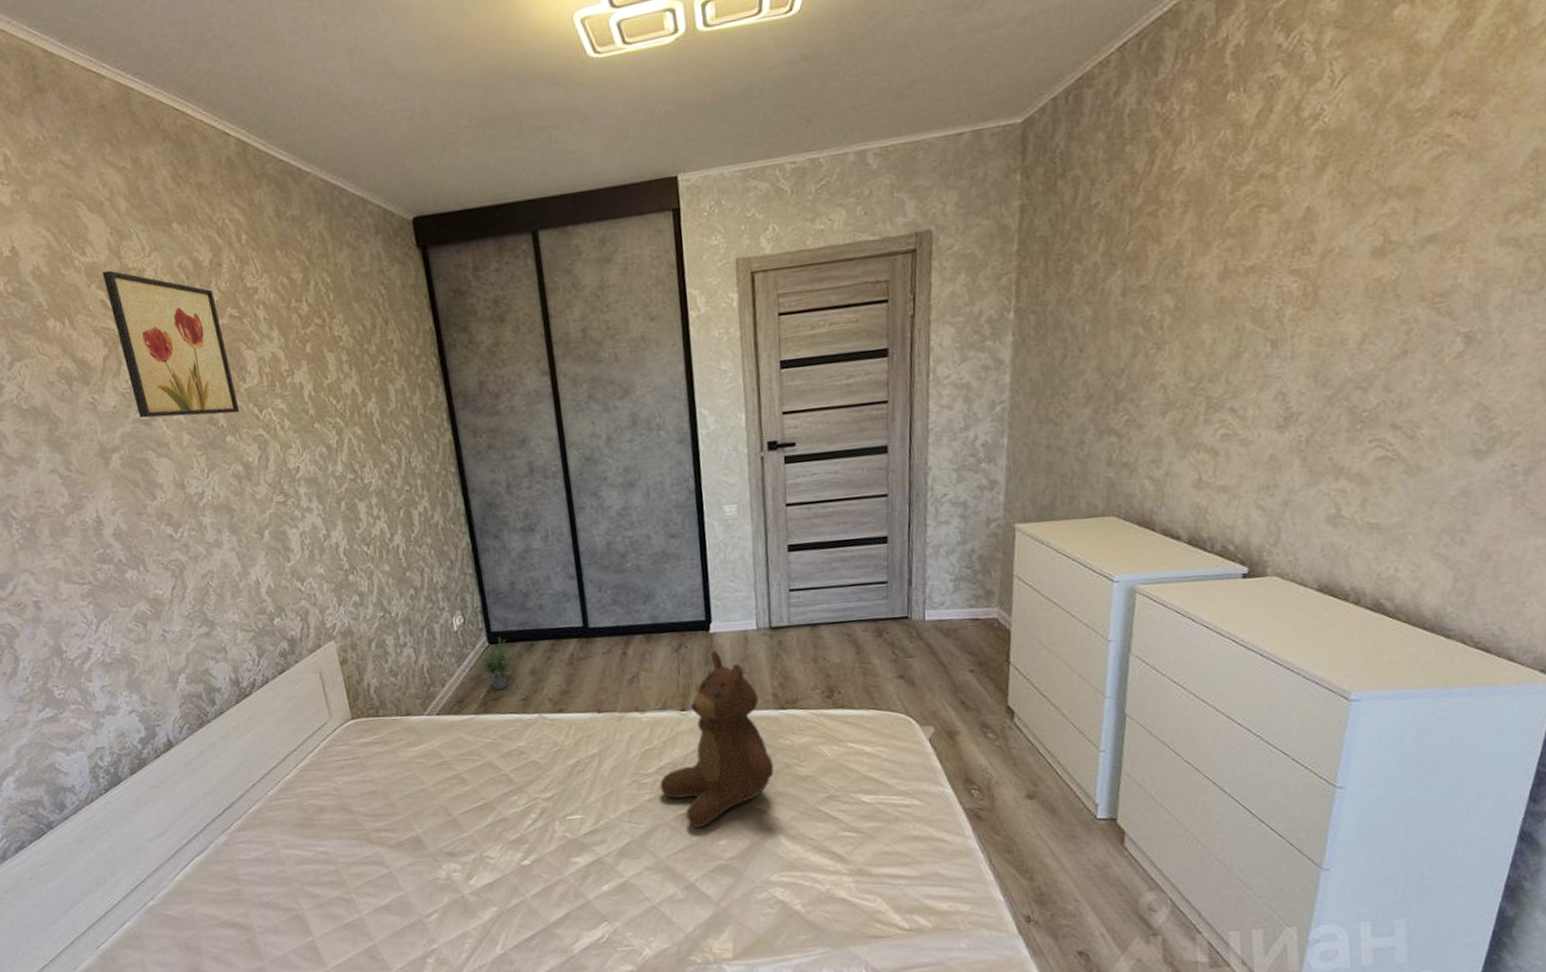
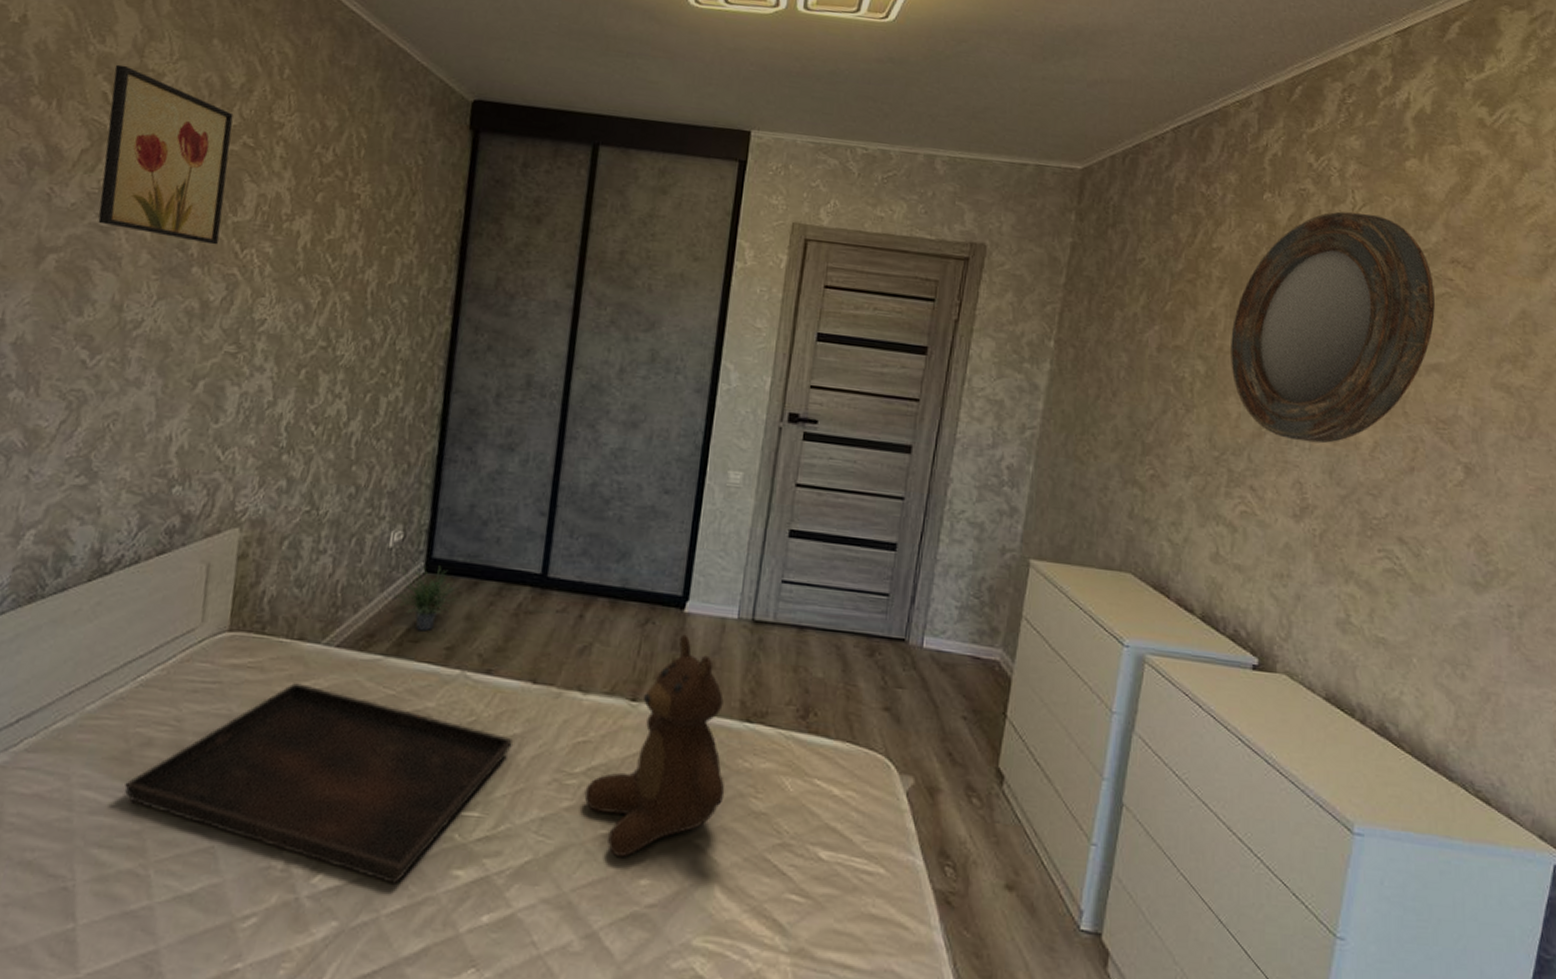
serving tray: none [314,747,595,875] -> present [124,683,514,884]
home mirror: none [1199,84,1431,353] -> present [1231,211,1436,444]

